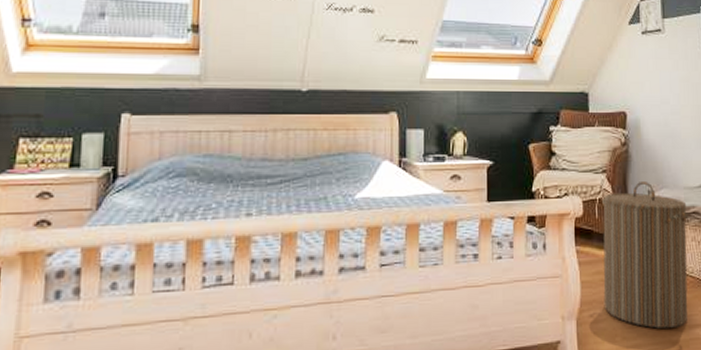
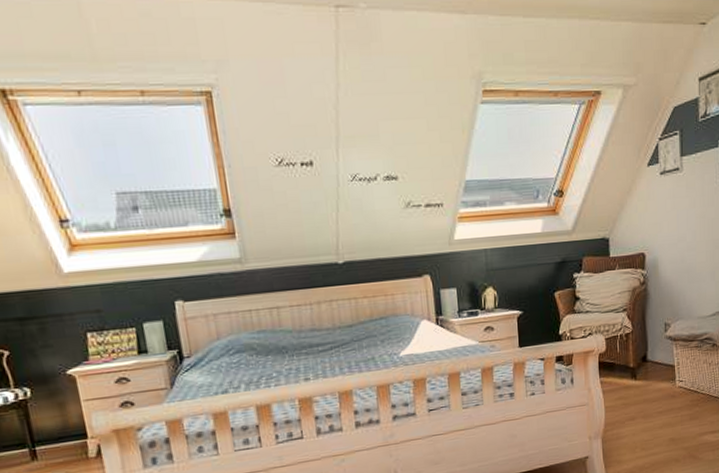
laundry hamper: present [602,182,690,329] -> none [623,315,702,439]

